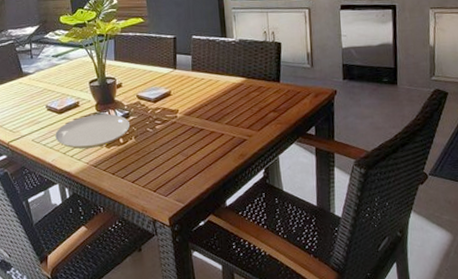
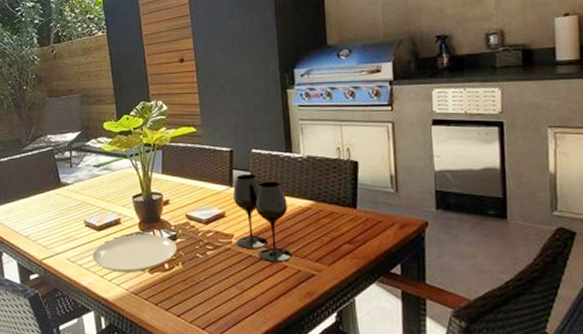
wine glass: none [177,57,228,132] -> present [233,173,293,263]

